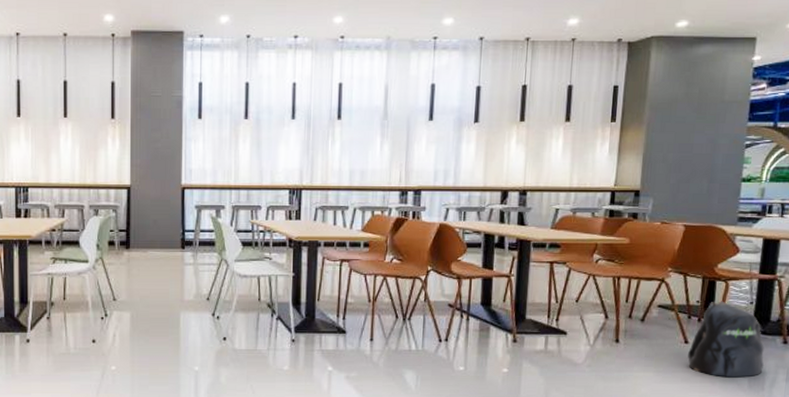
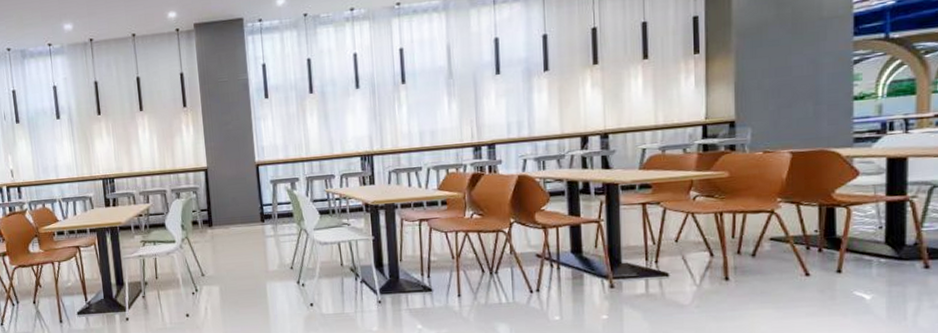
backpack: present [688,301,764,378] -> none [811,228,903,309]

